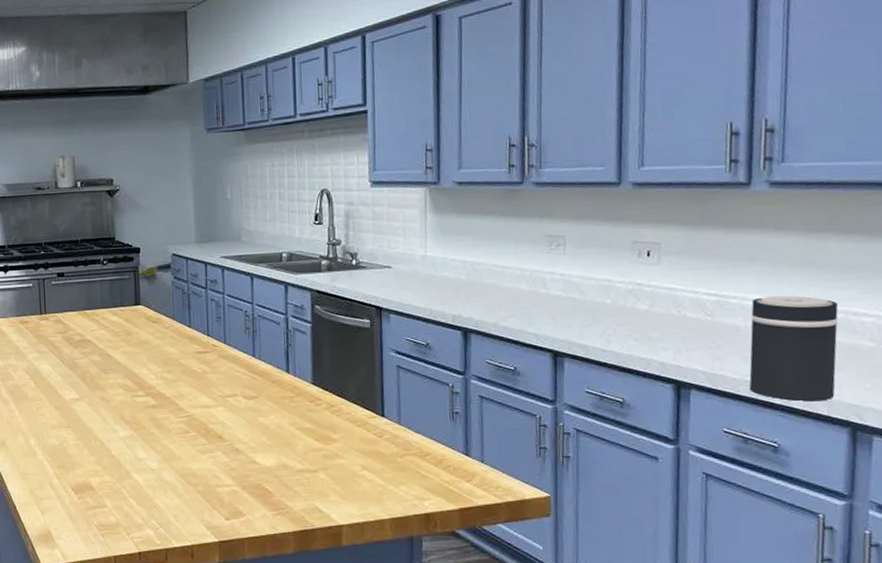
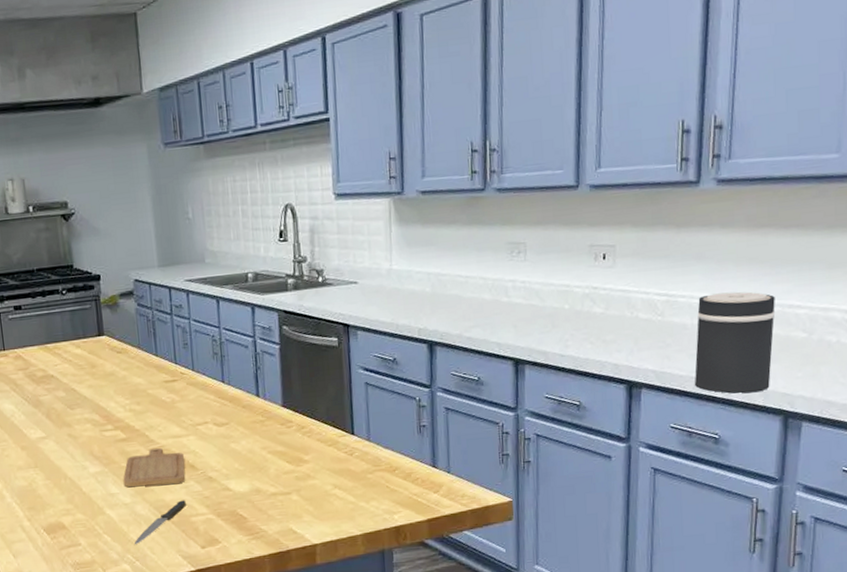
chopping board: none [151,416,213,454] -> present [123,447,185,488]
kitchen knife: none [159,470,213,511] -> present [135,500,187,545]

